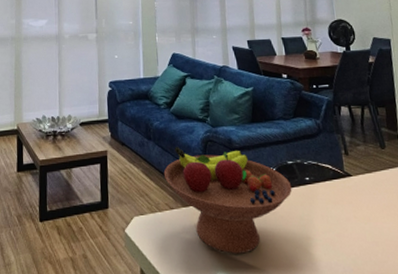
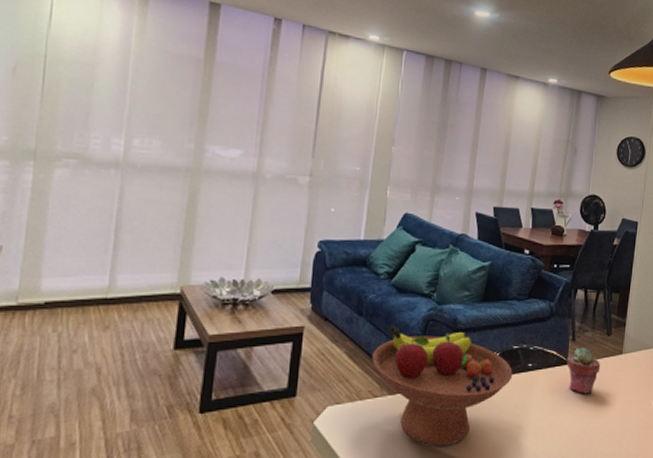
potted succulent: none [343,161,381,206] -> present [567,347,601,394]

